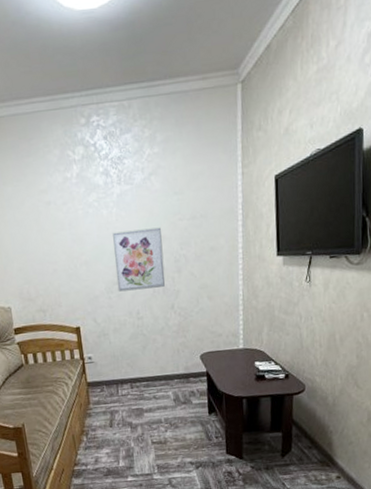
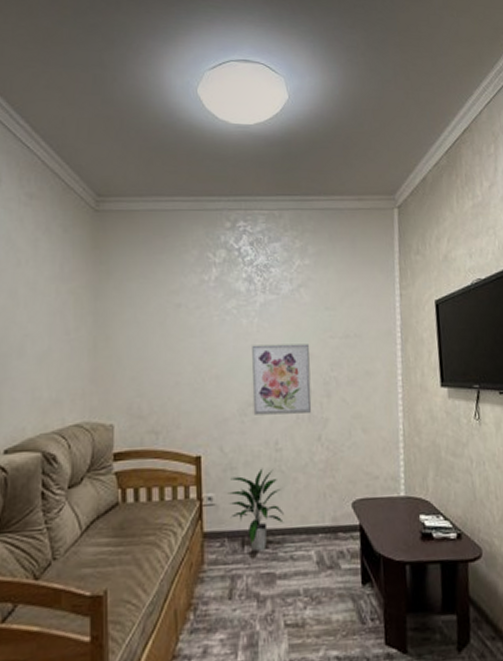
indoor plant: none [103,333,147,394] -> present [227,468,284,552]

